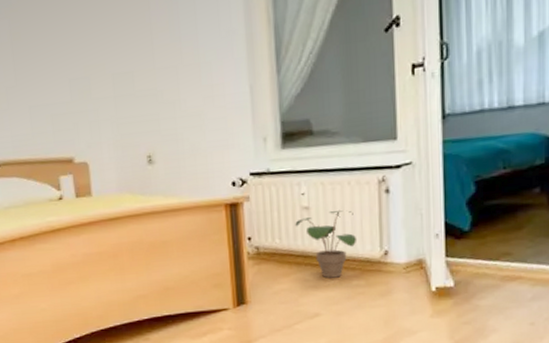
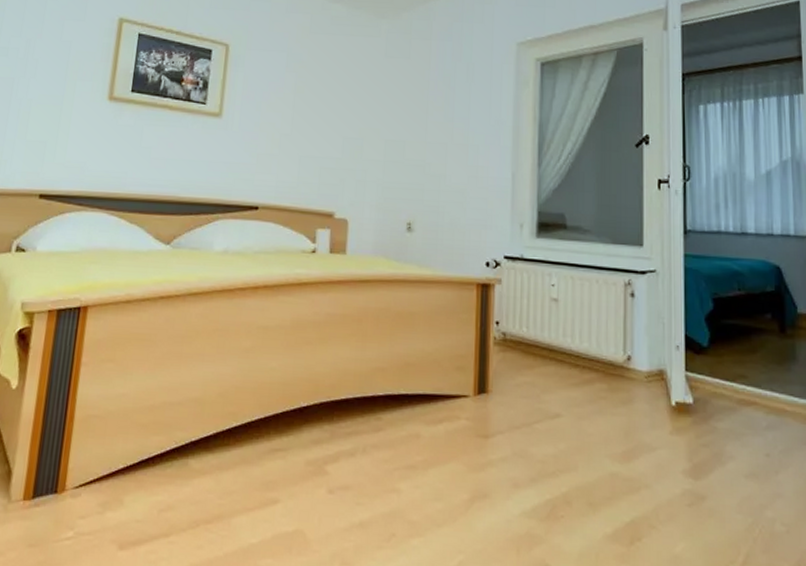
potted plant: present [295,209,358,279] -> none [543,306,602,378]

